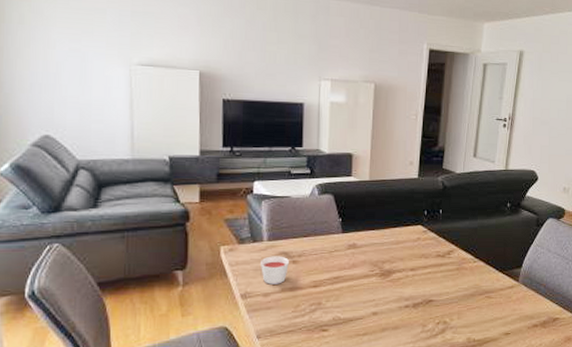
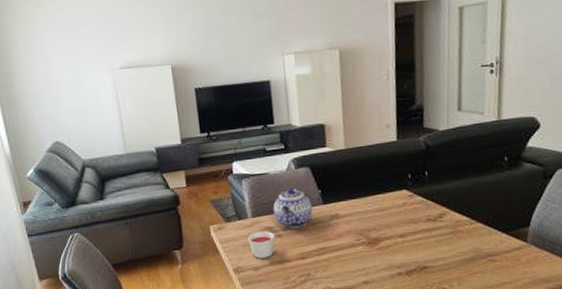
teapot: none [291,213,331,255] -> present [273,187,313,229]

